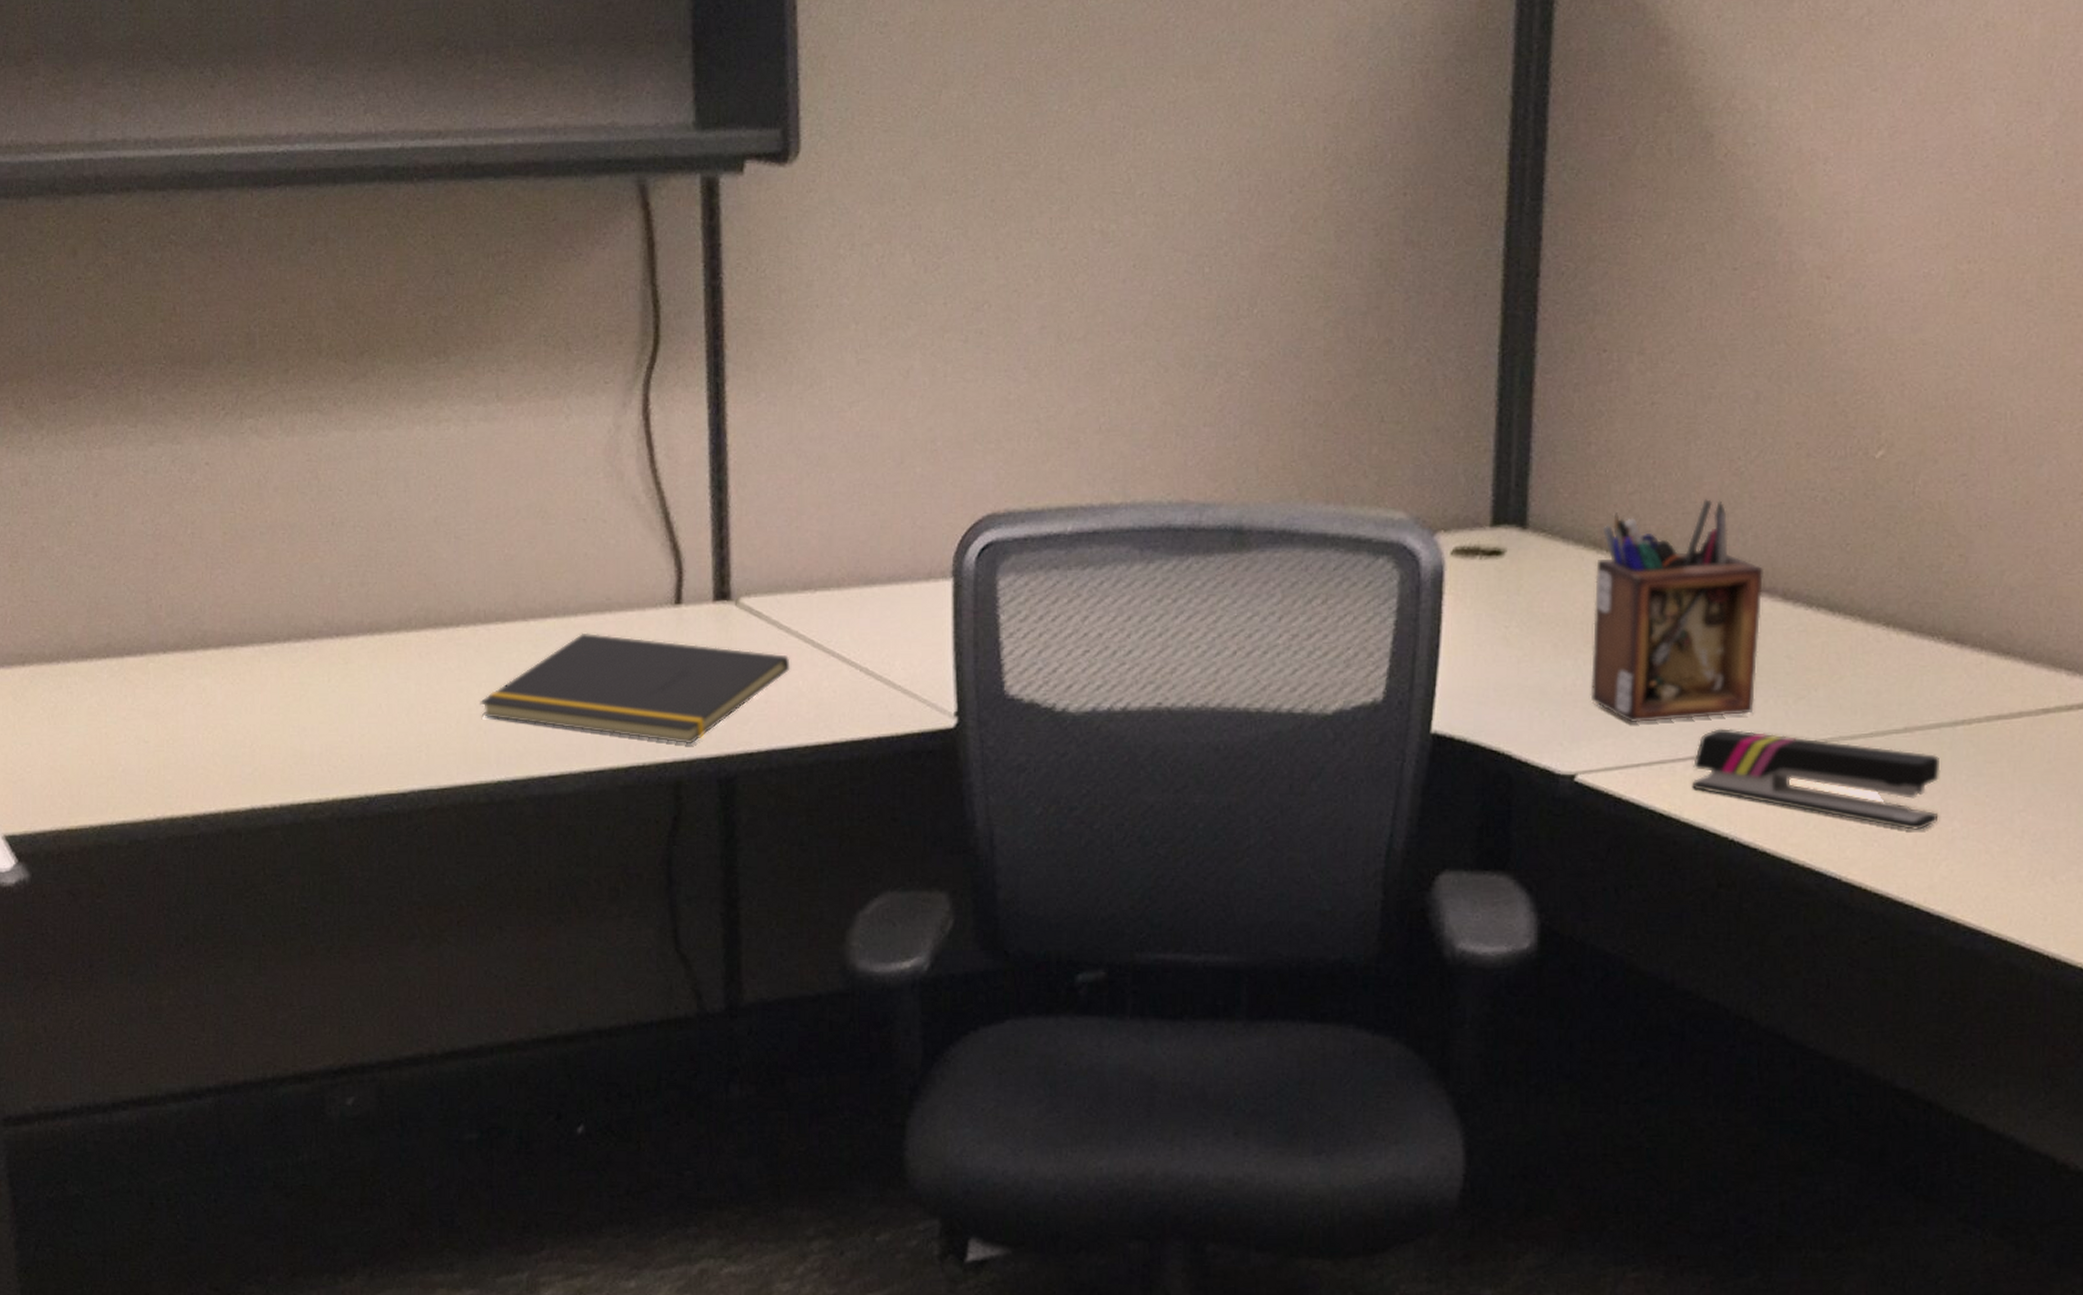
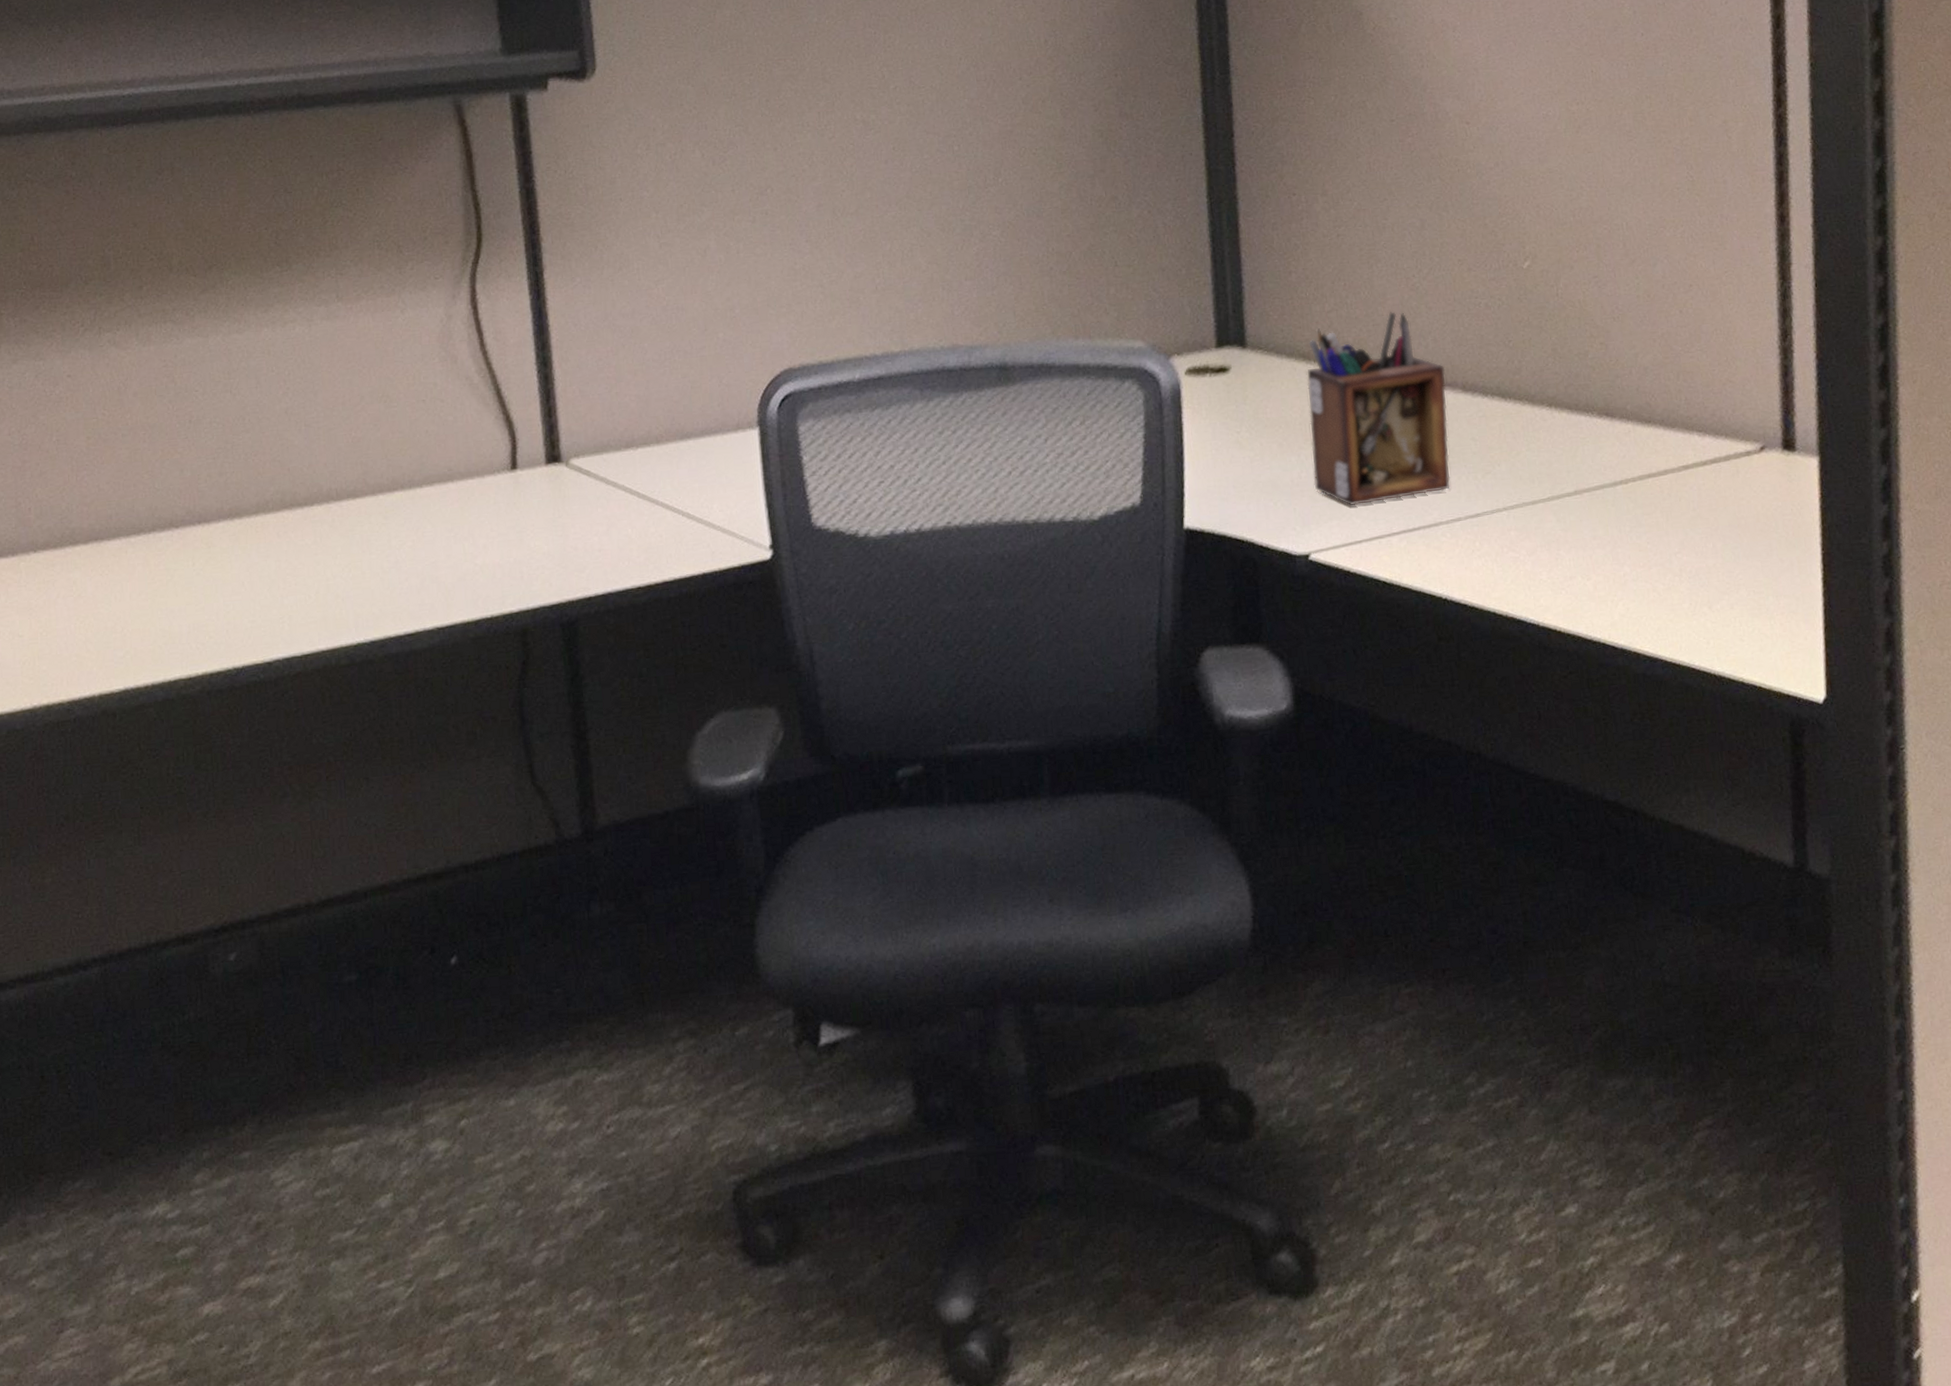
notepad: present [480,632,790,745] -> none [336,501,620,595]
stapler: present [1692,729,1941,830] -> none [1406,504,1612,577]

